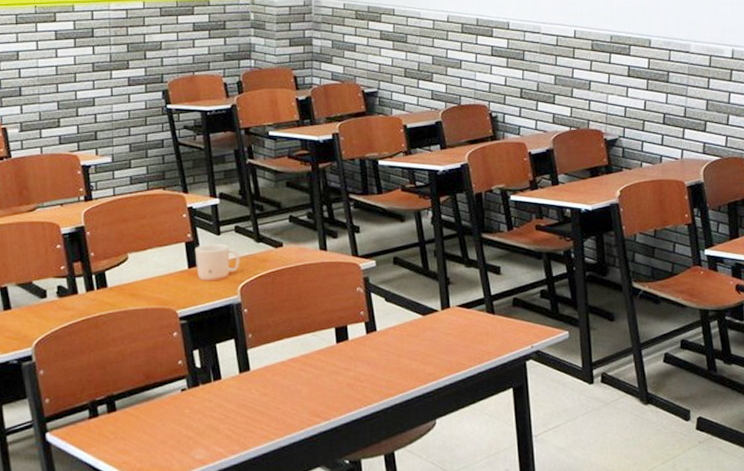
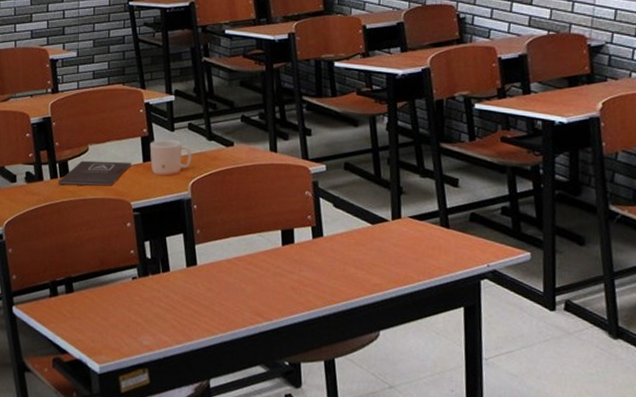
book: none [95,269,176,297] -> present [59,160,131,186]

